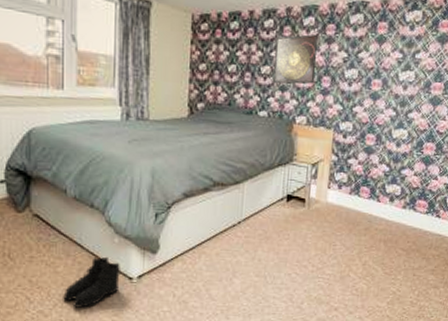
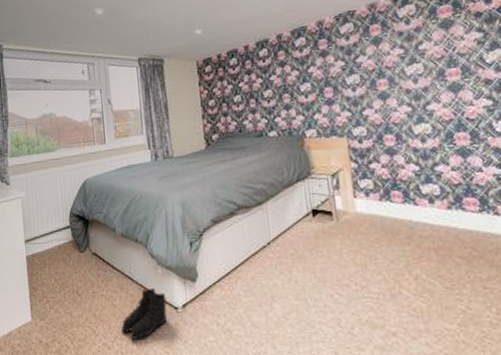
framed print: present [273,33,318,84] -> none [271,51,317,105]

